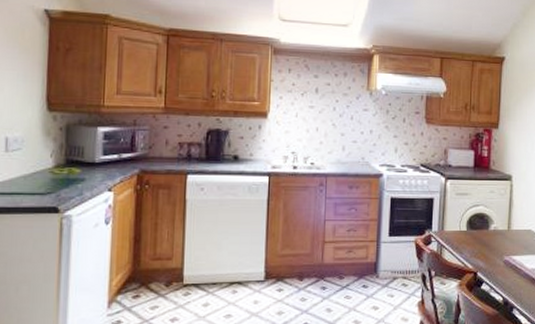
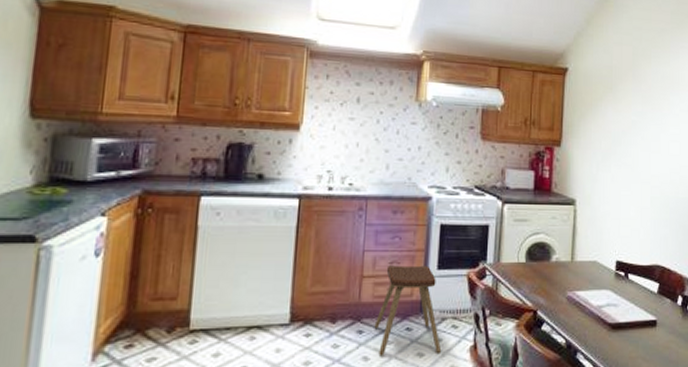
music stool: none [335,233,394,309] -> present [374,265,442,357]

